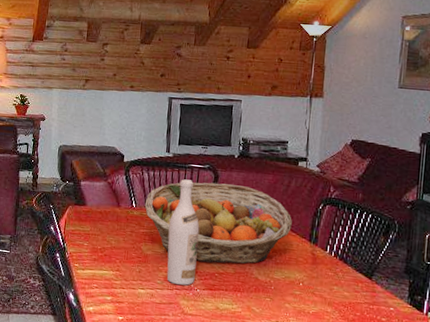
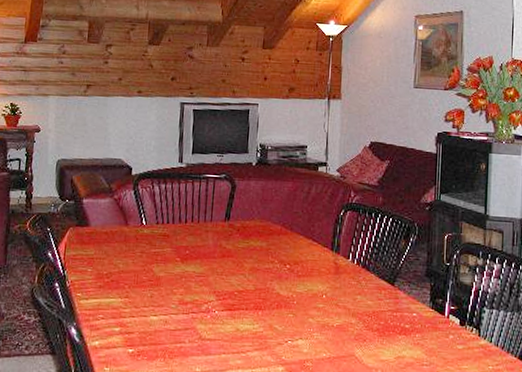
fruit basket: present [144,182,292,264] -> none [155,193,313,281]
wine bottle: present [166,179,200,286] -> none [181,191,217,308]

